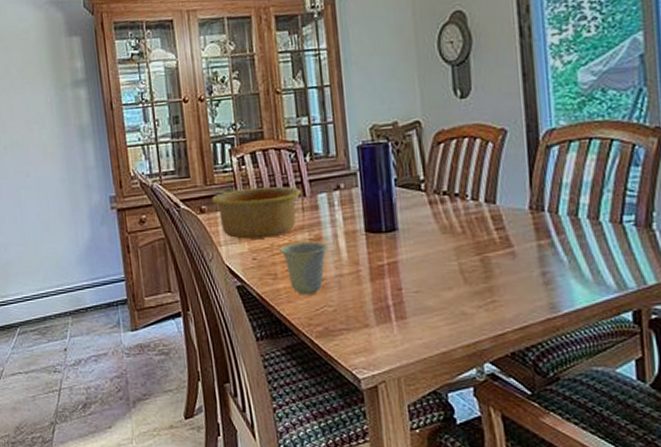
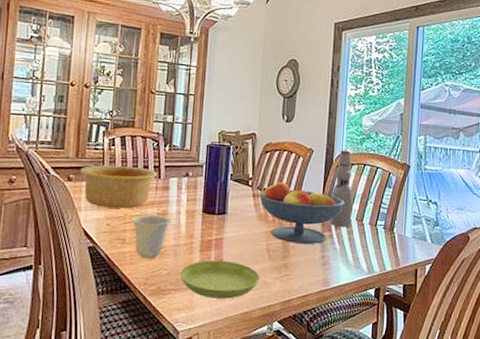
saucer: none [349,289,456,337] -> present [179,260,260,299]
fruit bowl: none [438,179,566,259] -> present [259,181,344,245]
bottle: none [543,122,581,231] -> present [330,150,353,228]

